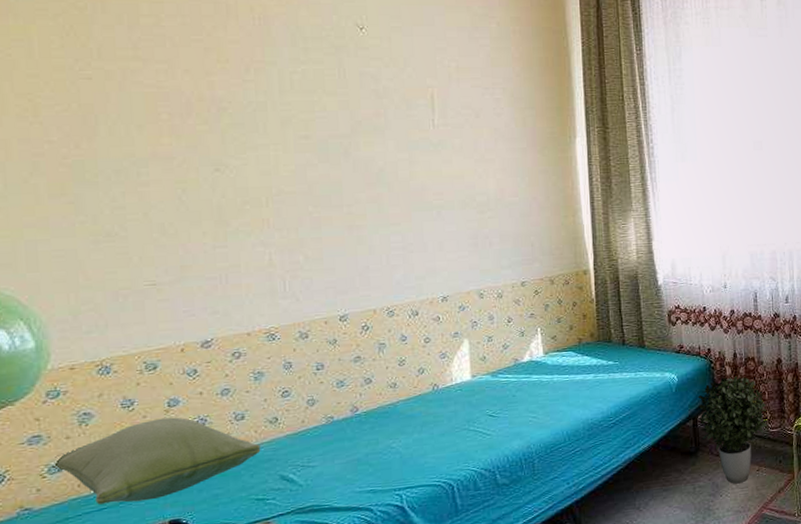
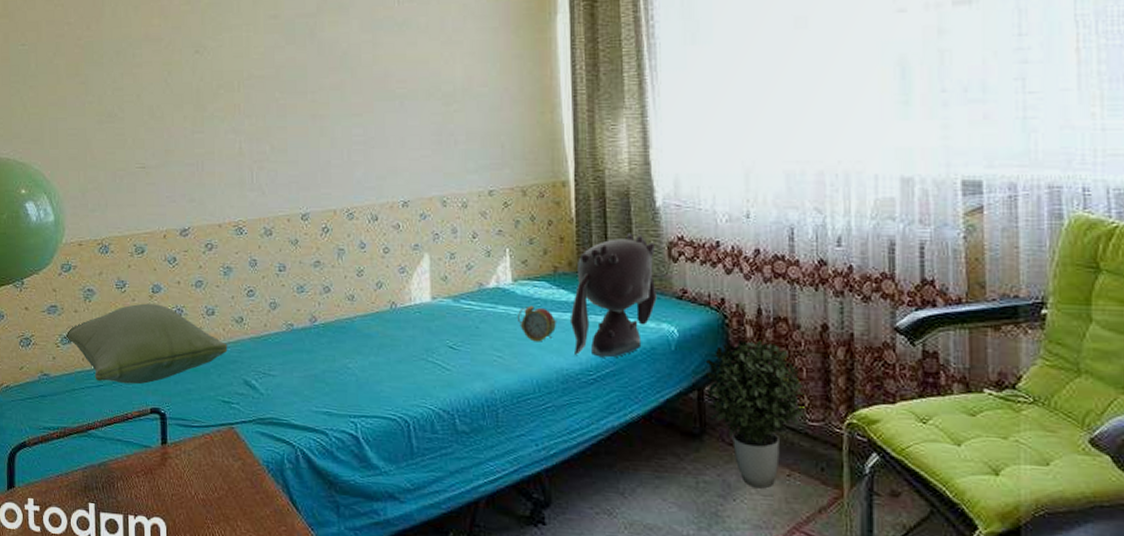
alarm clock: none [549,372,583,401] -> present [518,305,557,342]
stuffed animal: none [593,306,661,406] -> present [569,233,657,358]

